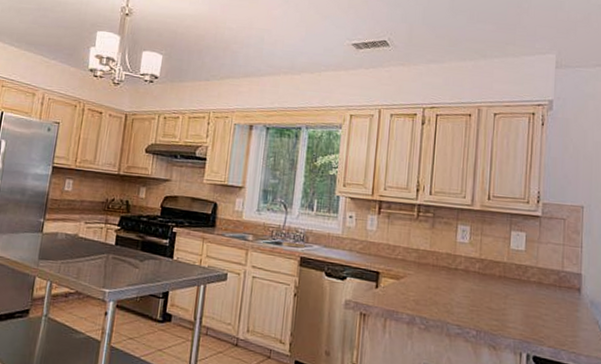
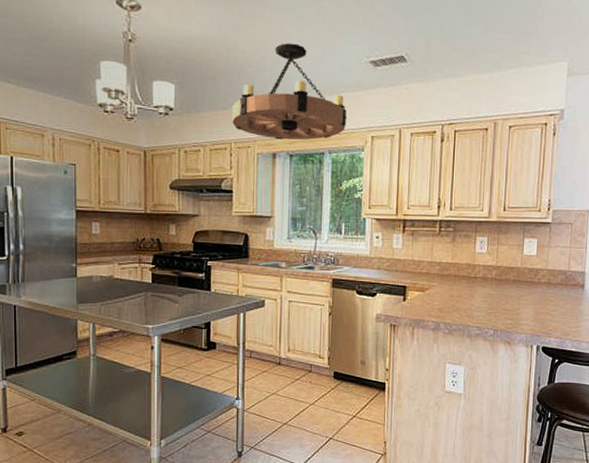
chandelier: none [213,23,327,114] -> present [232,43,347,140]

